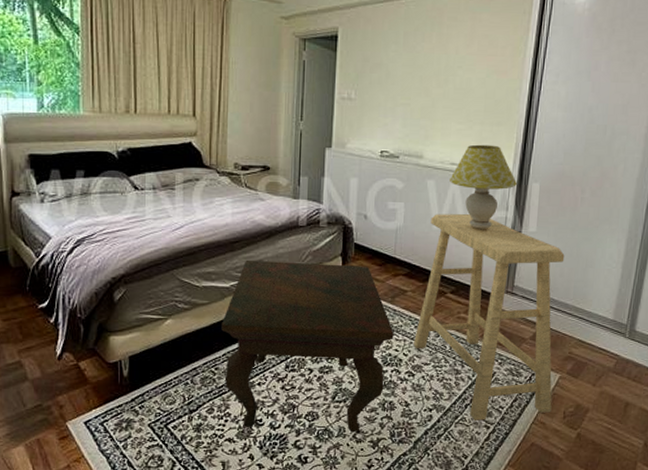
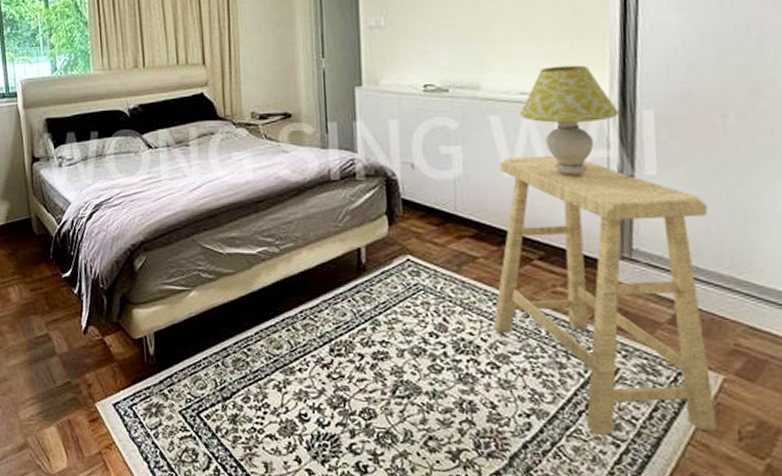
side table: present [221,259,394,432] -> none [251,222,466,438]

